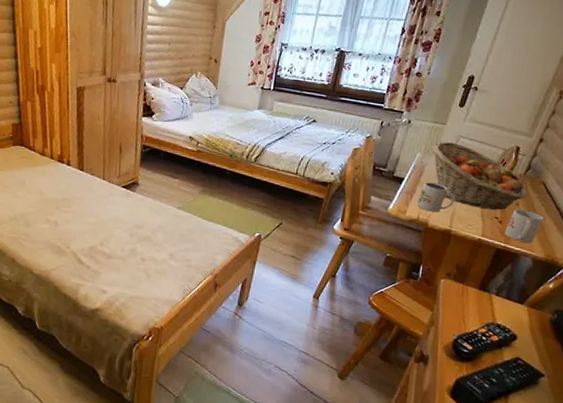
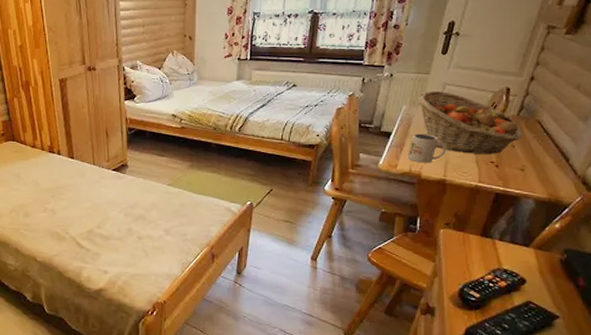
mug: present [505,209,544,244] -> none [502,151,542,185]

